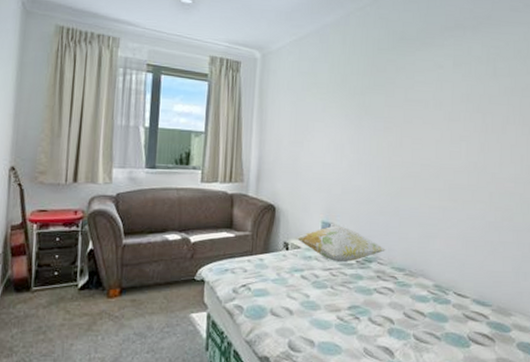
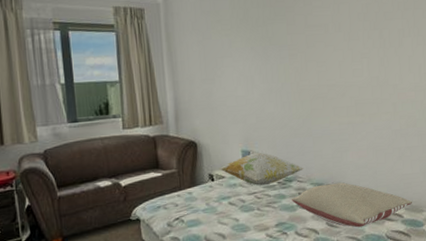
pillow: none [369,270,500,323] -> present [292,182,412,228]

